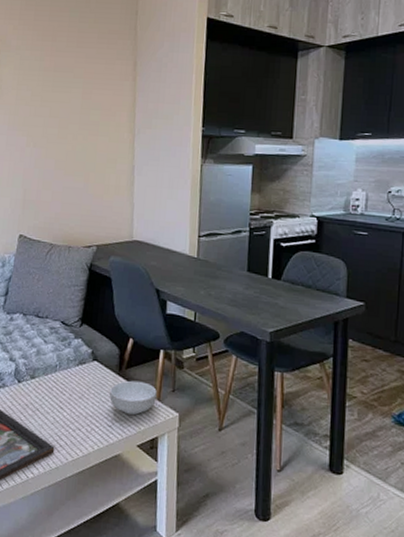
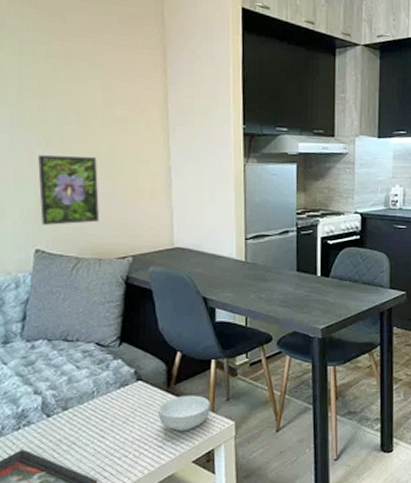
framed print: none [25,154,73,215] -> present [38,155,99,225]

